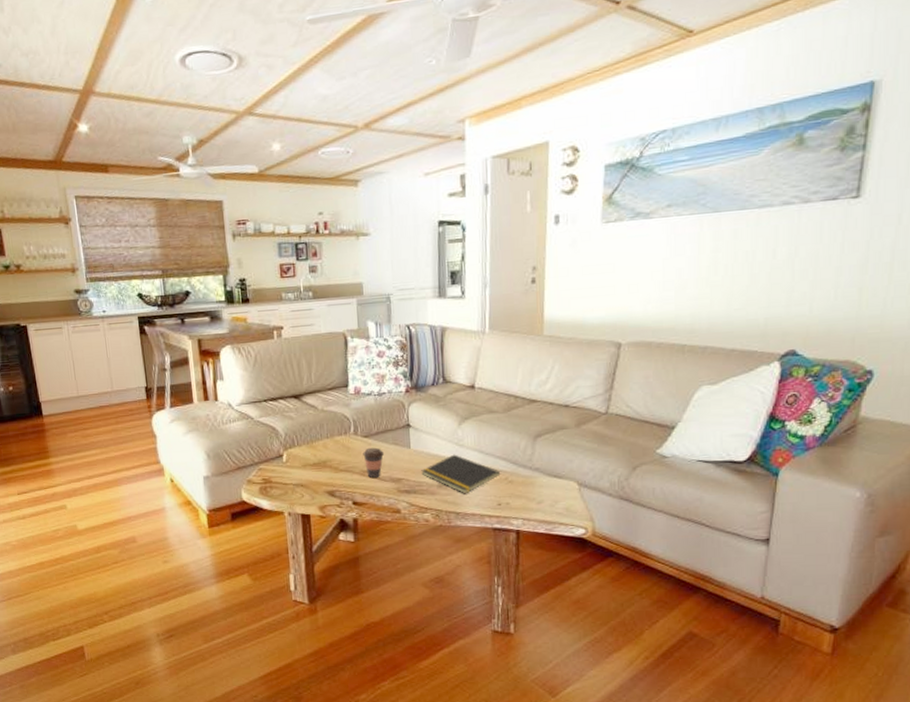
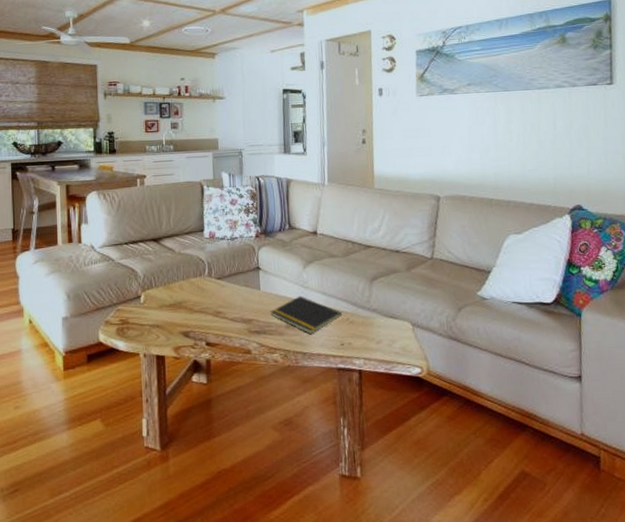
coffee cup: present [363,447,385,478] -> none [216,289,237,319]

